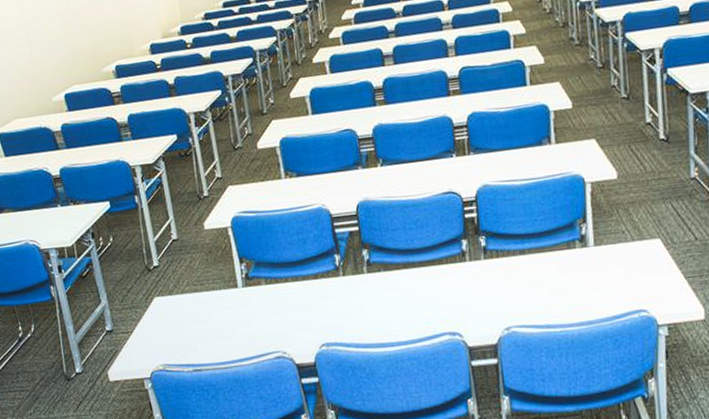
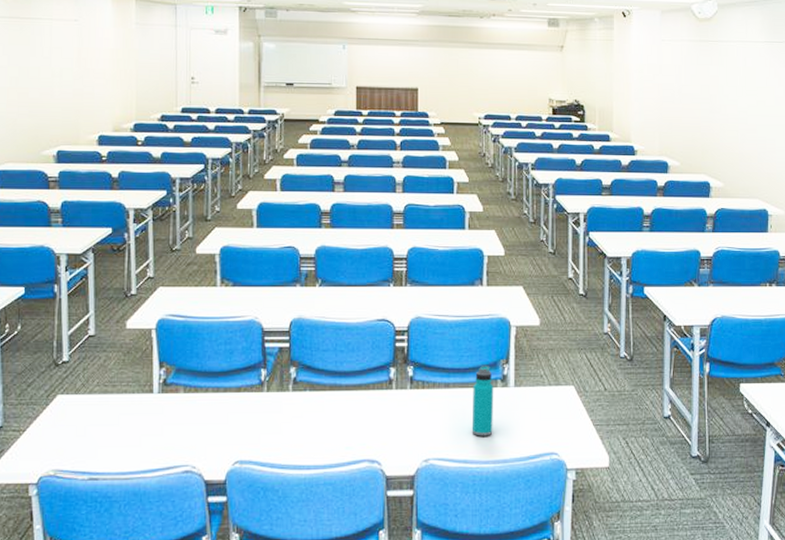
water bottle: none [549,227,575,300] -> present [471,366,494,436]

